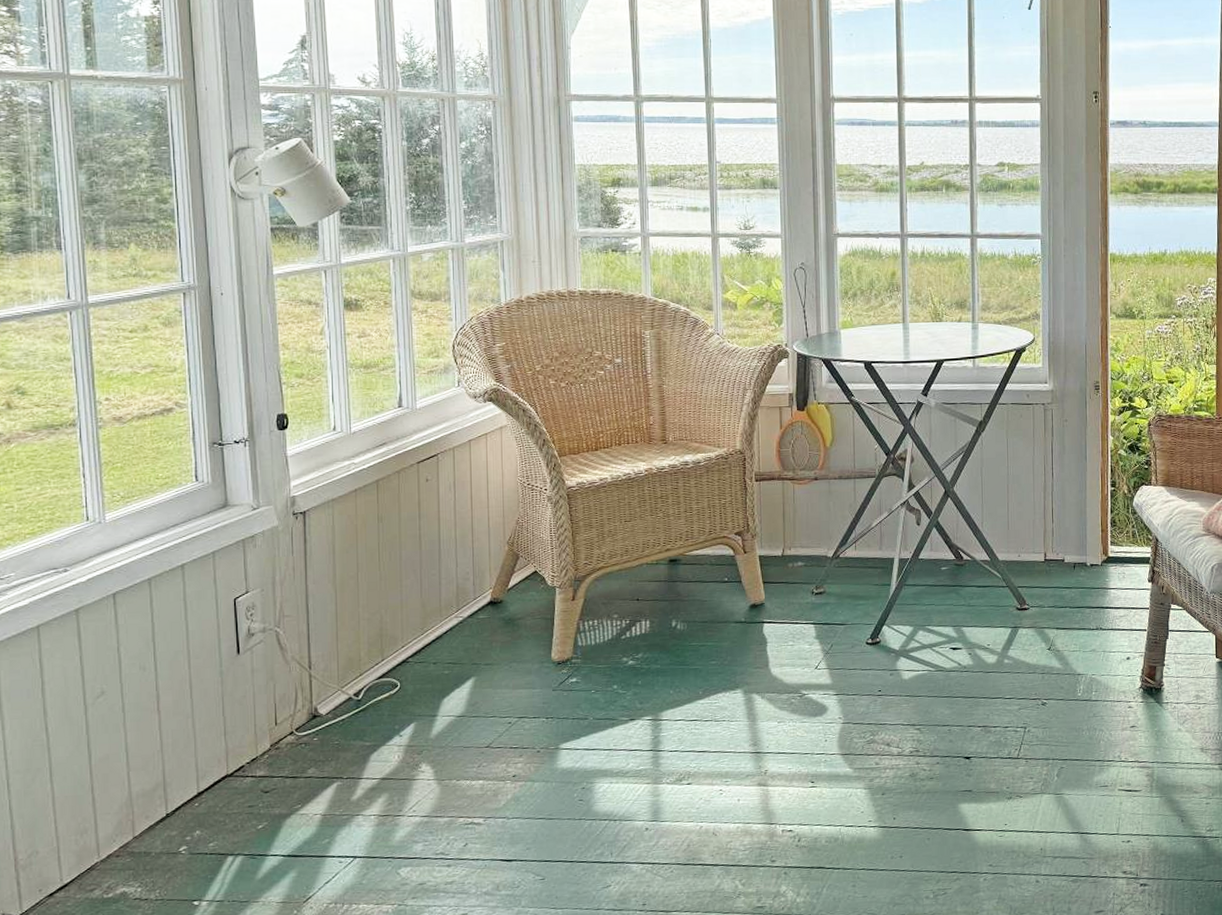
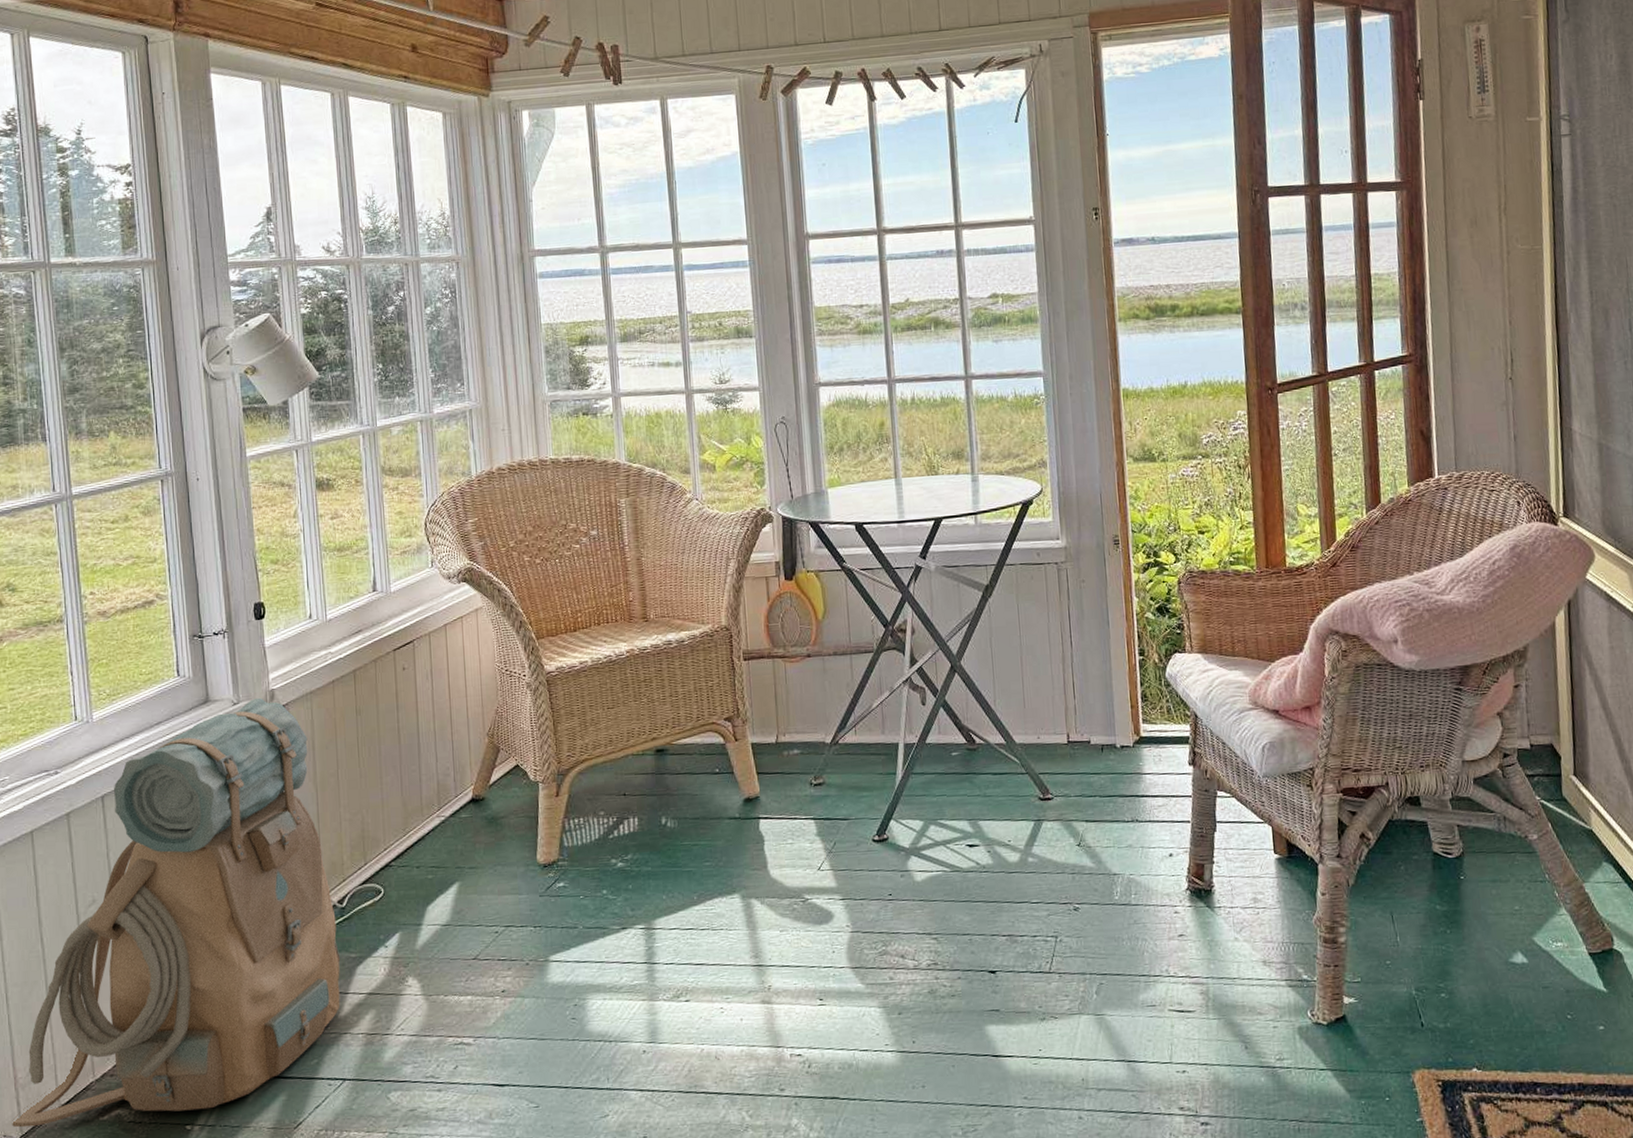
backpack: none [11,503,355,906] -> present [12,697,341,1128]

